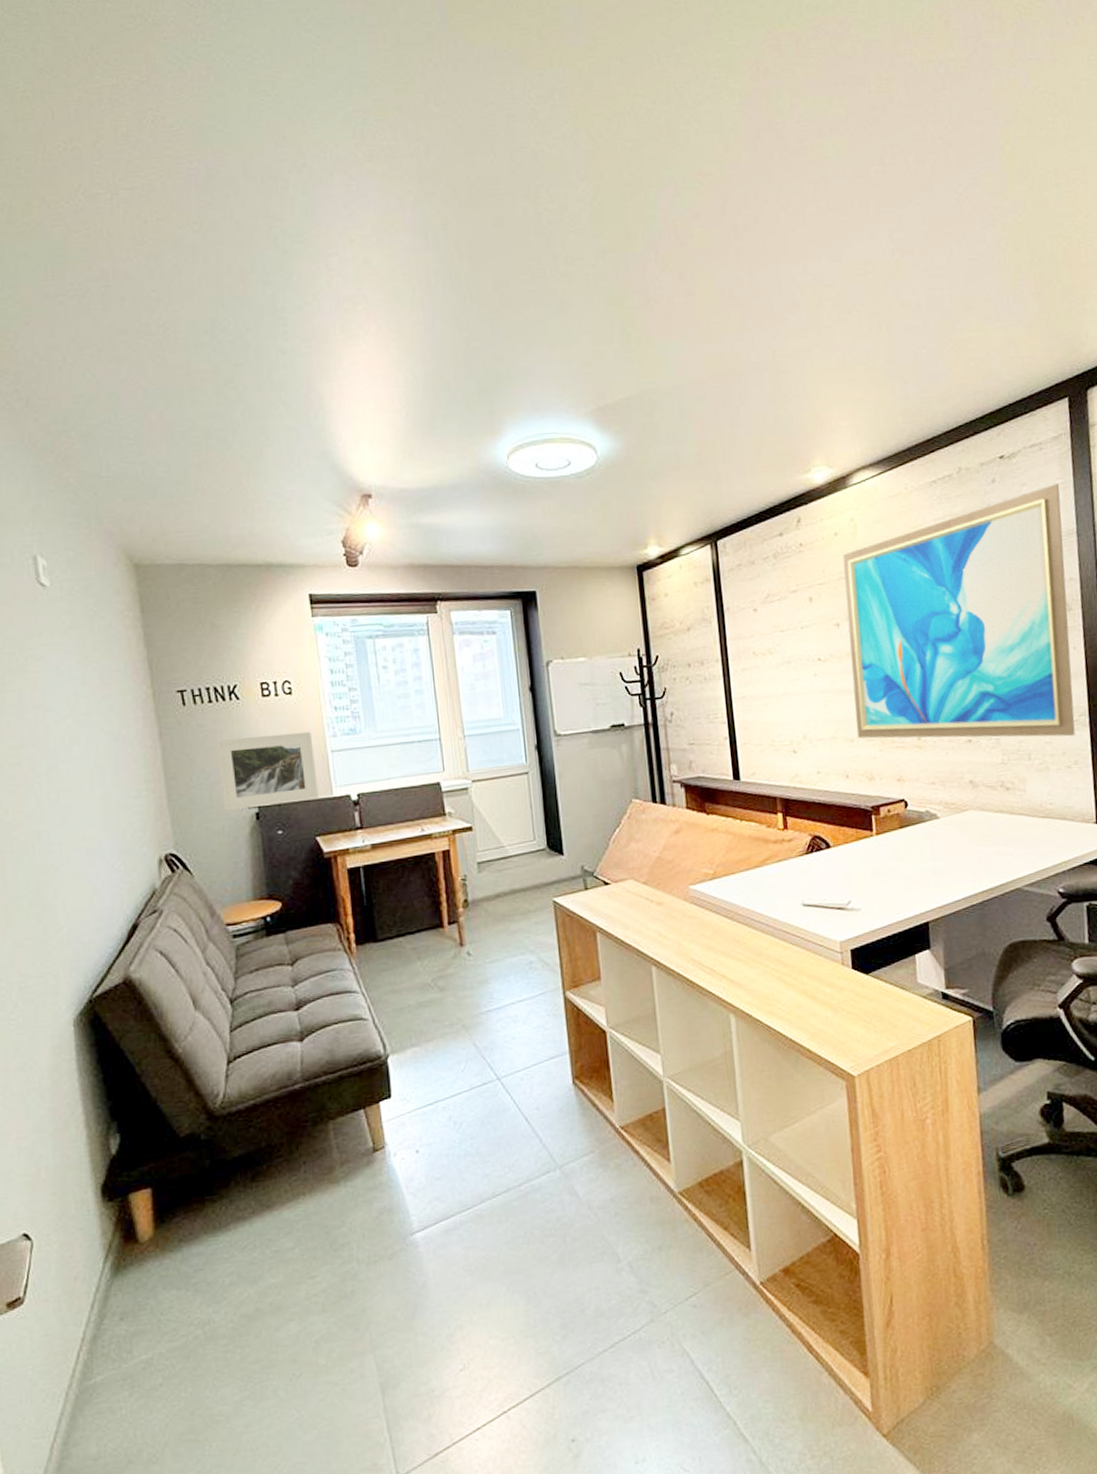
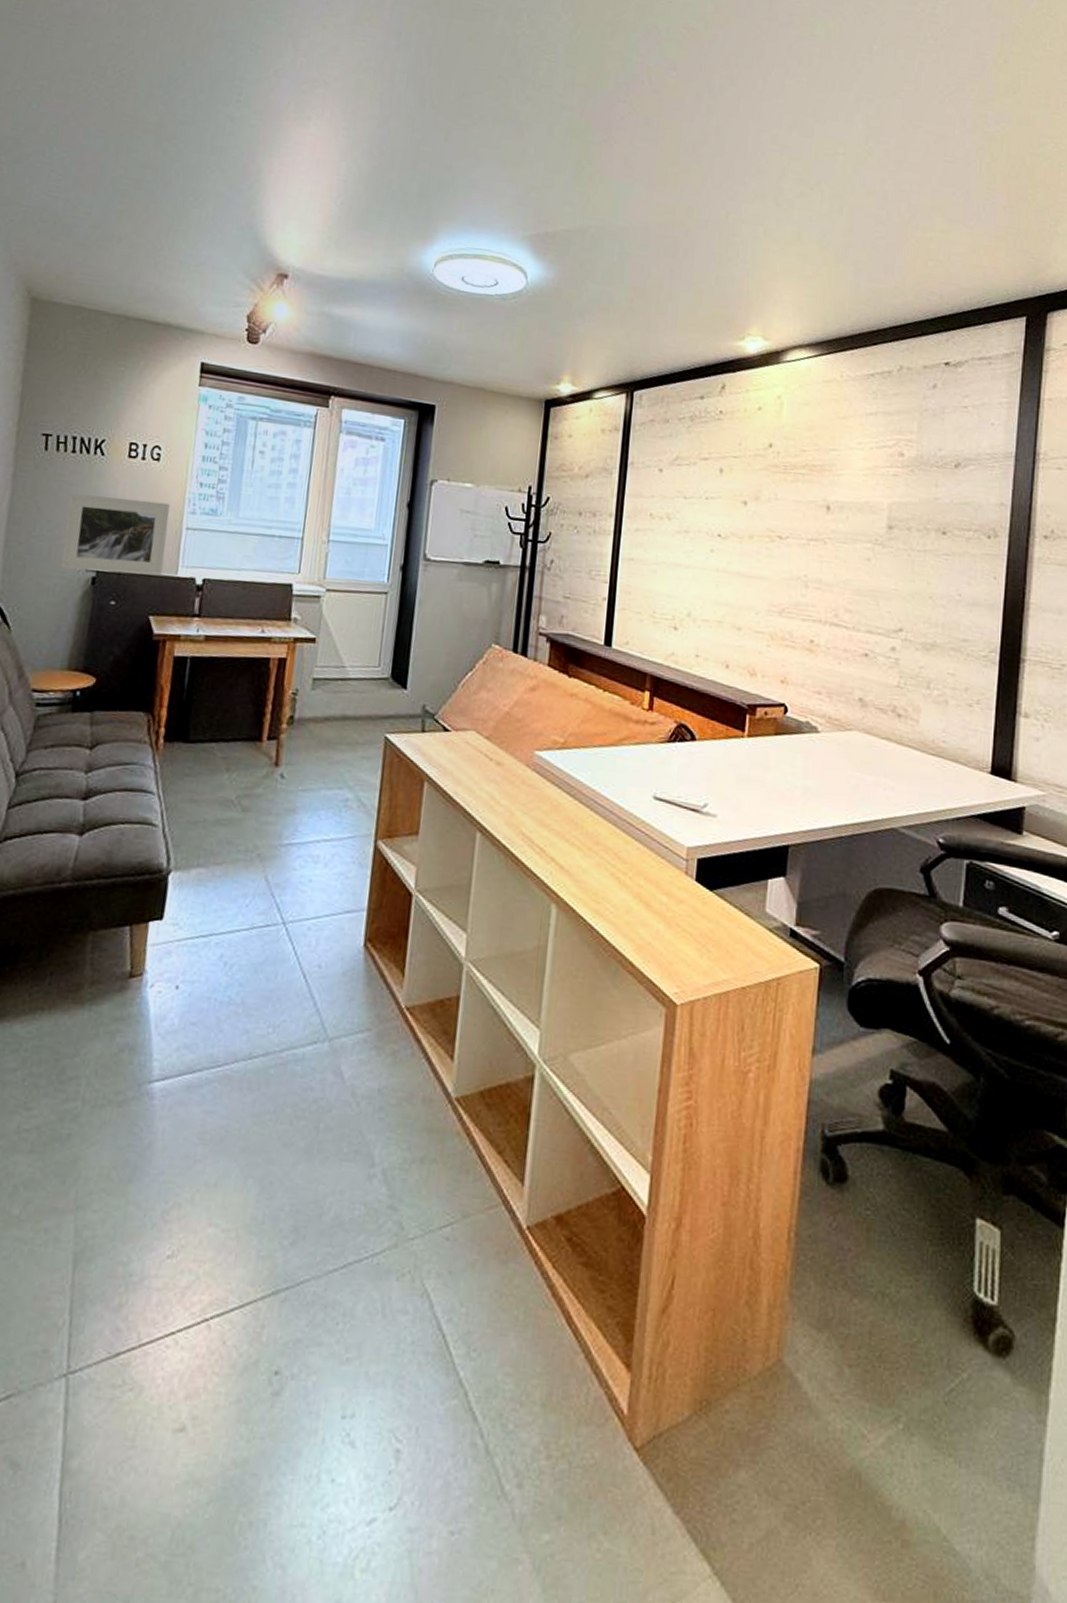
wall art: present [842,484,1076,739] -> none [745,402,1004,673]

